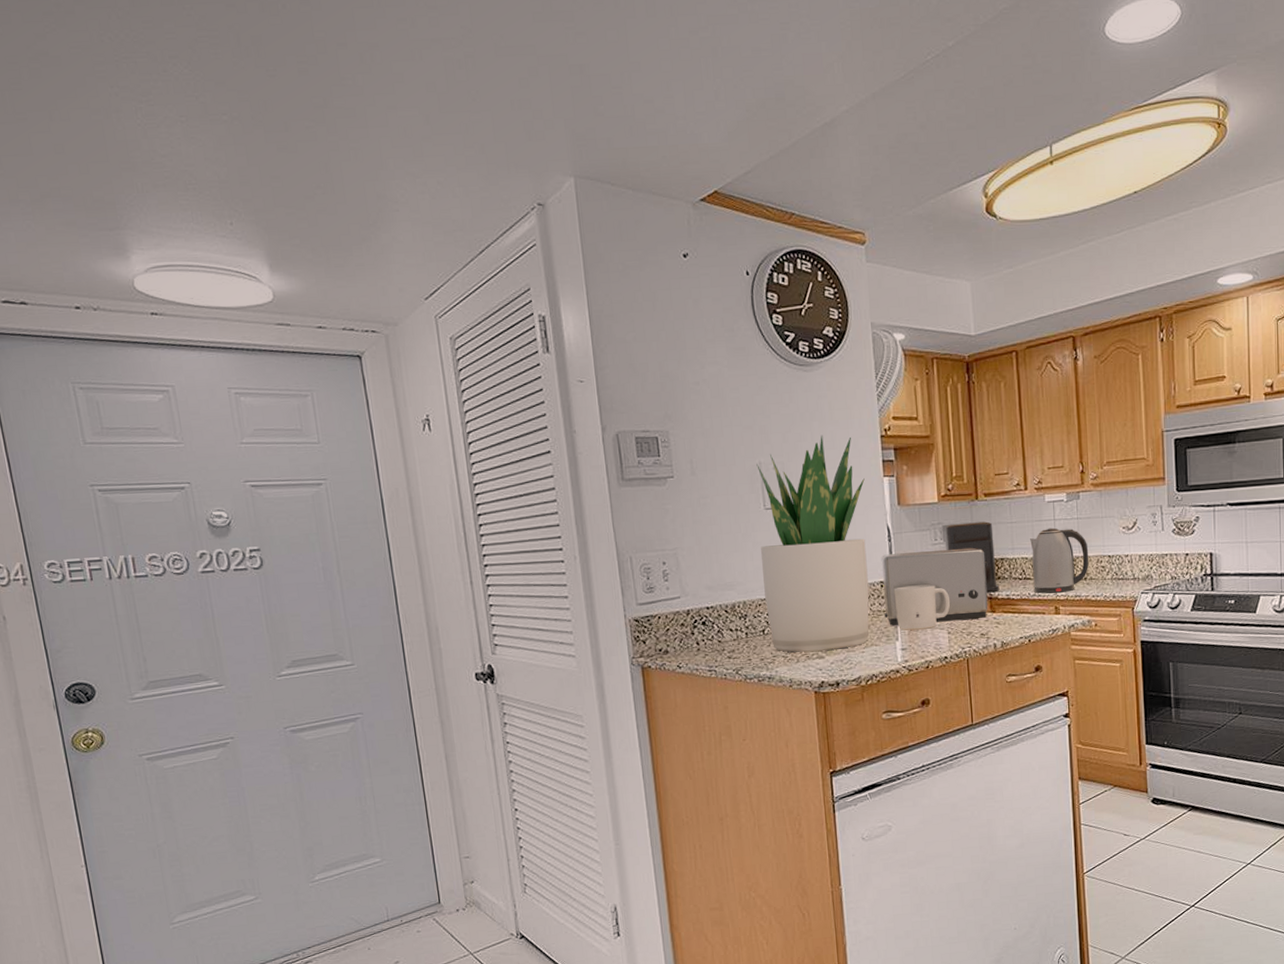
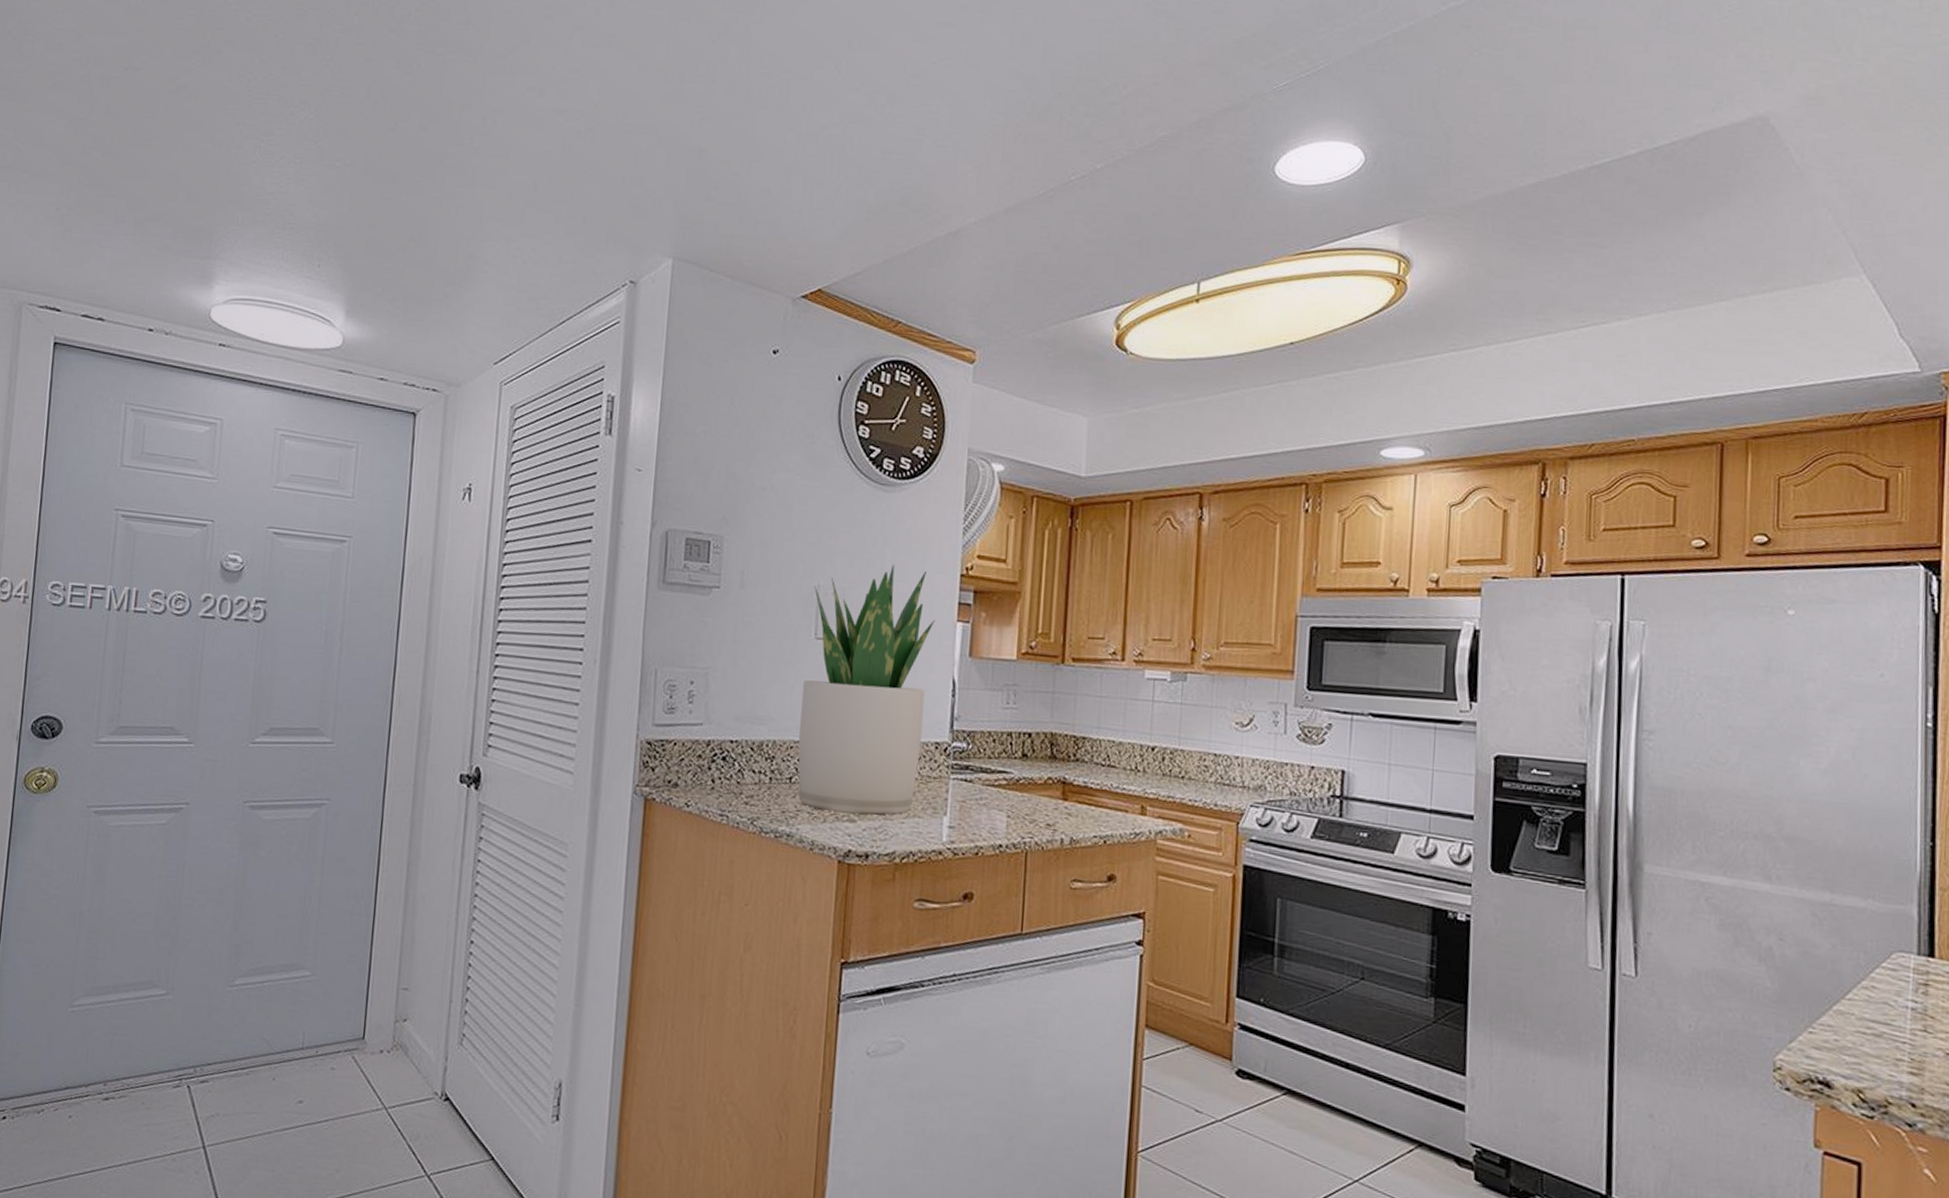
toaster: present [881,547,988,626] -> none [935,711,1067,806]
mug: present [893,584,951,631] -> none [948,751,1016,808]
coffee maker: present [941,521,1000,594] -> none [1015,686,1078,778]
kettle: present [1030,527,1089,594] -> none [1118,709,1191,791]

